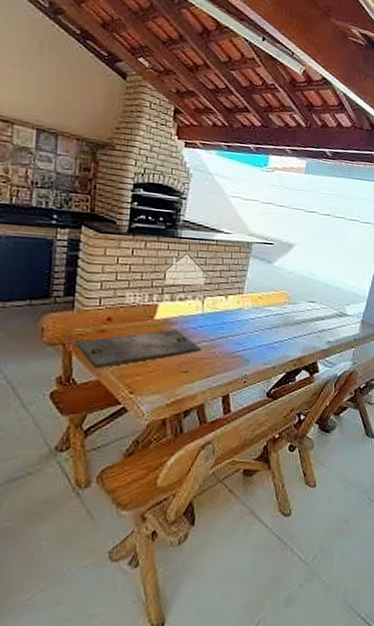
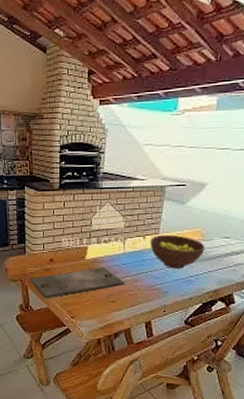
fruit bowl: none [232,296,291,334] -> present [150,235,205,269]

